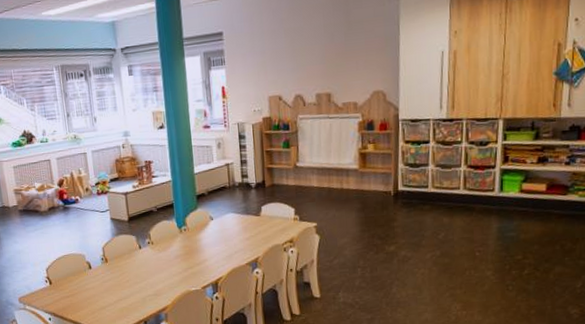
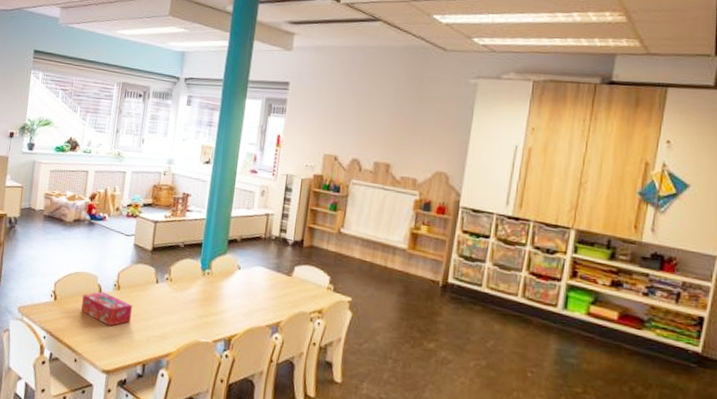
tissue box: none [75,267,124,296] -> present [81,291,132,326]

